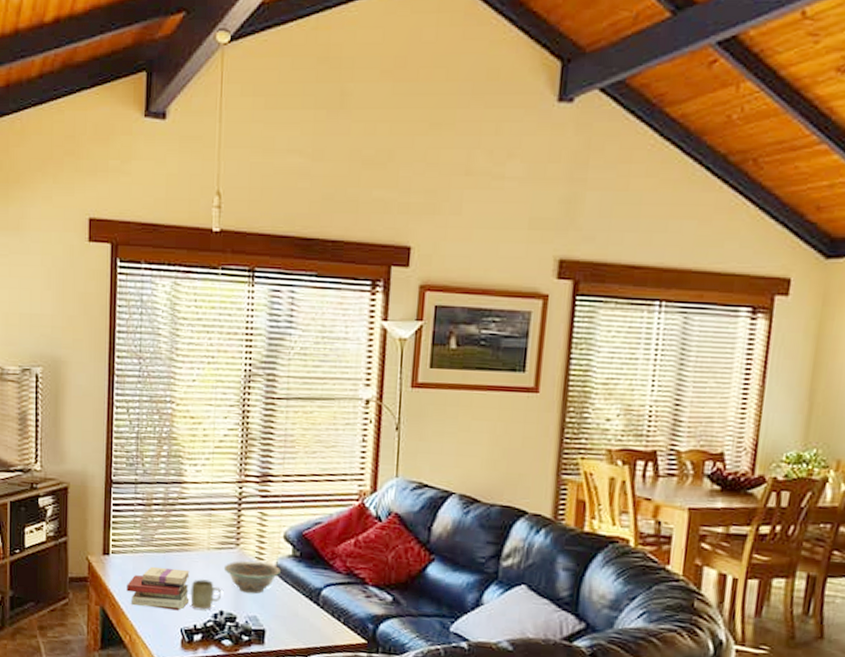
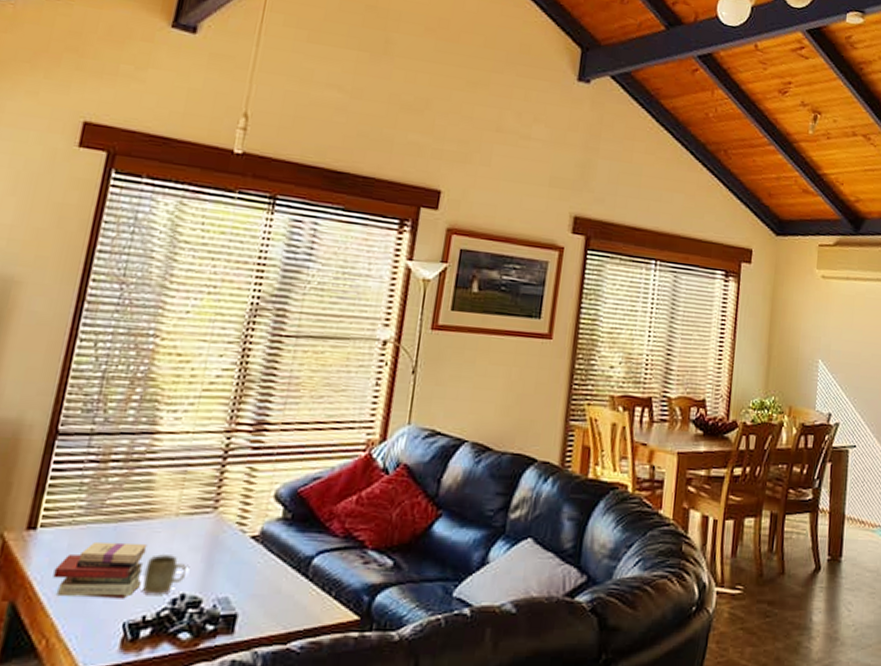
bowl: present [223,560,282,594] -> none [193,527,267,570]

